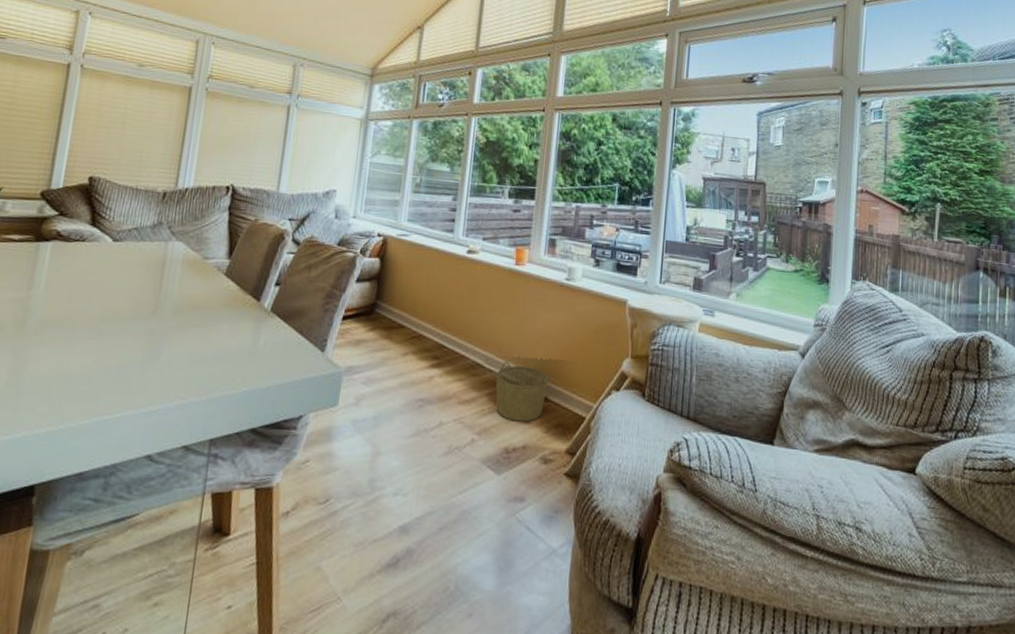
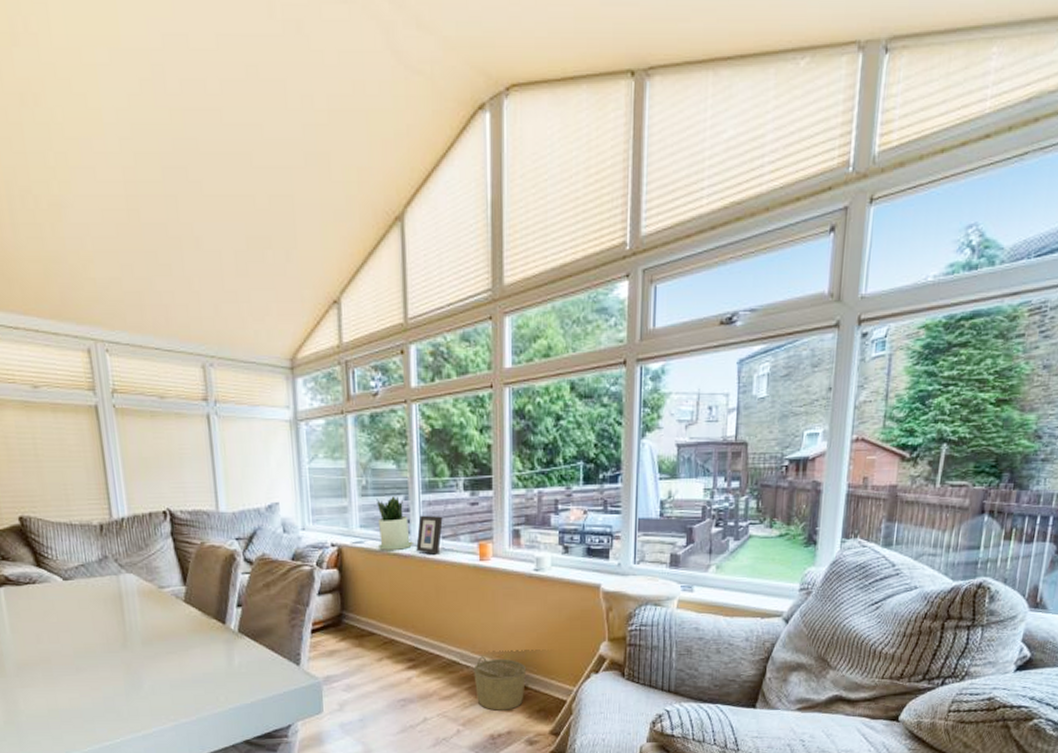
planter: none [421,196,455,247] -> present [376,496,413,551]
picture frame: none [457,216,486,255] -> present [416,515,443,555]

